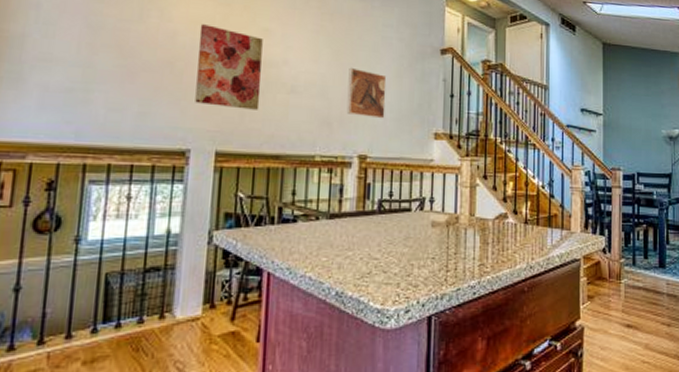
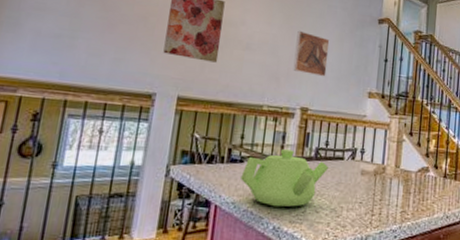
teapot: none [295,204,395,270] -> present [241,149,329,207]

